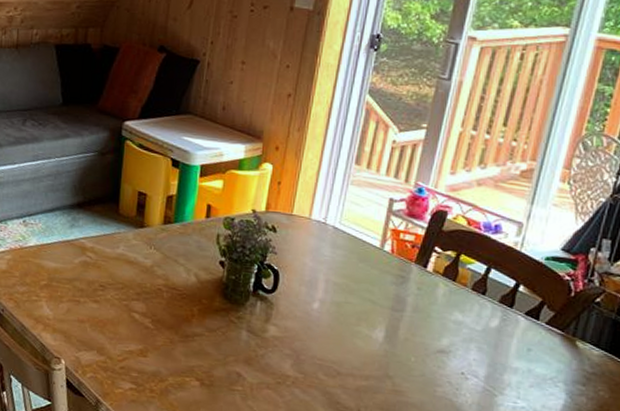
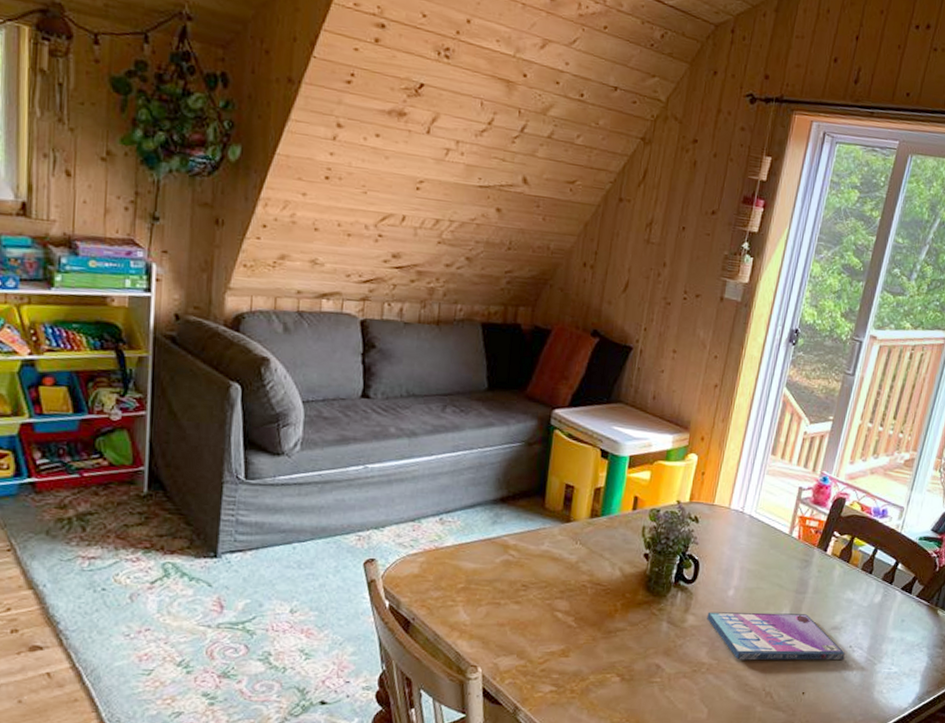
video game case: none [290,323,456,387] -> present [707,612,845,661]

